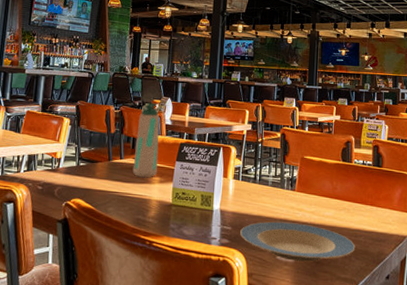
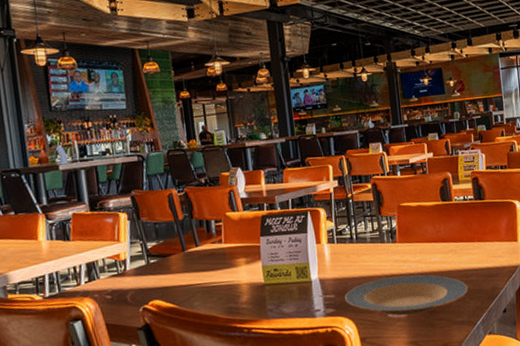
water bottle: present [132,102,160,177] -> none [207,176,242,262]

